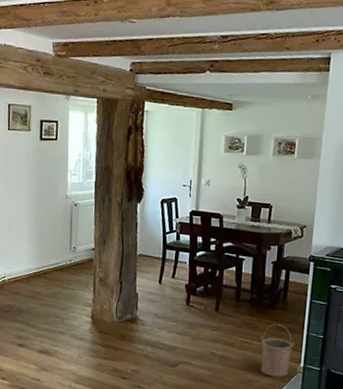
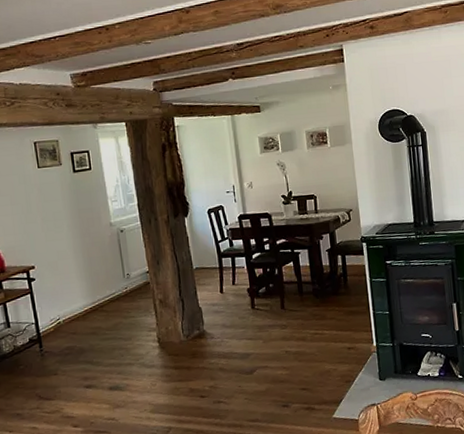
bucket: present [260,323,295,378] -> none [330,309,364,363]

